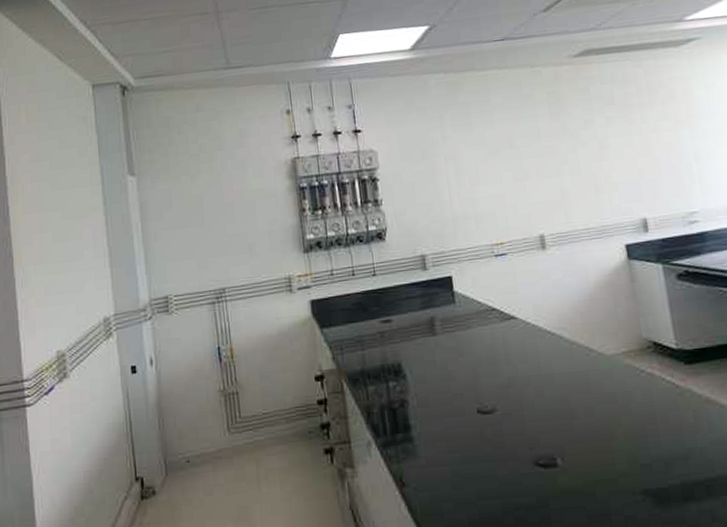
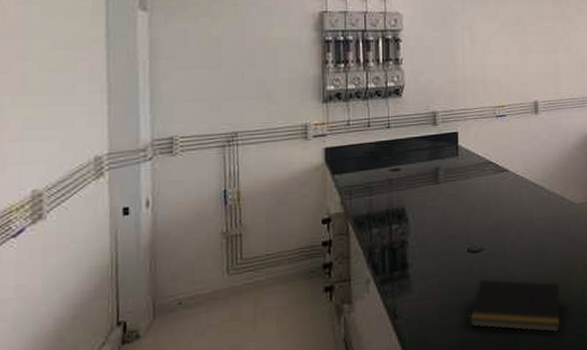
notepad: none [487,443,604,513] -> present [469,278,561,333]

